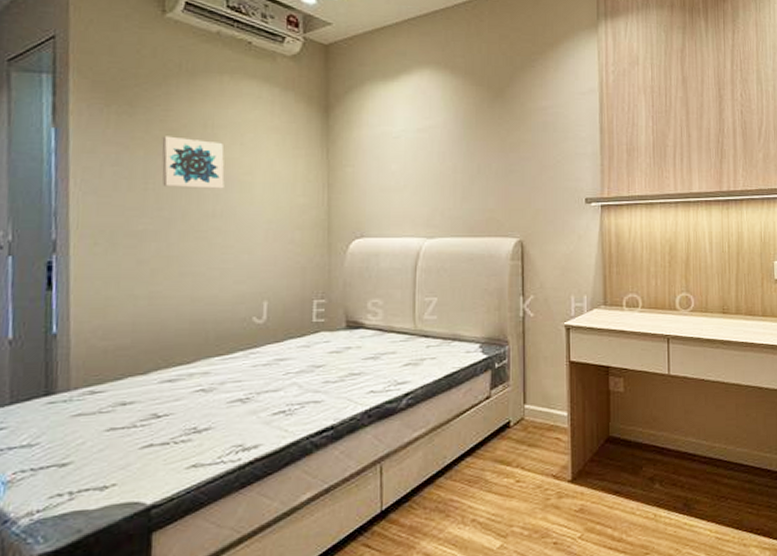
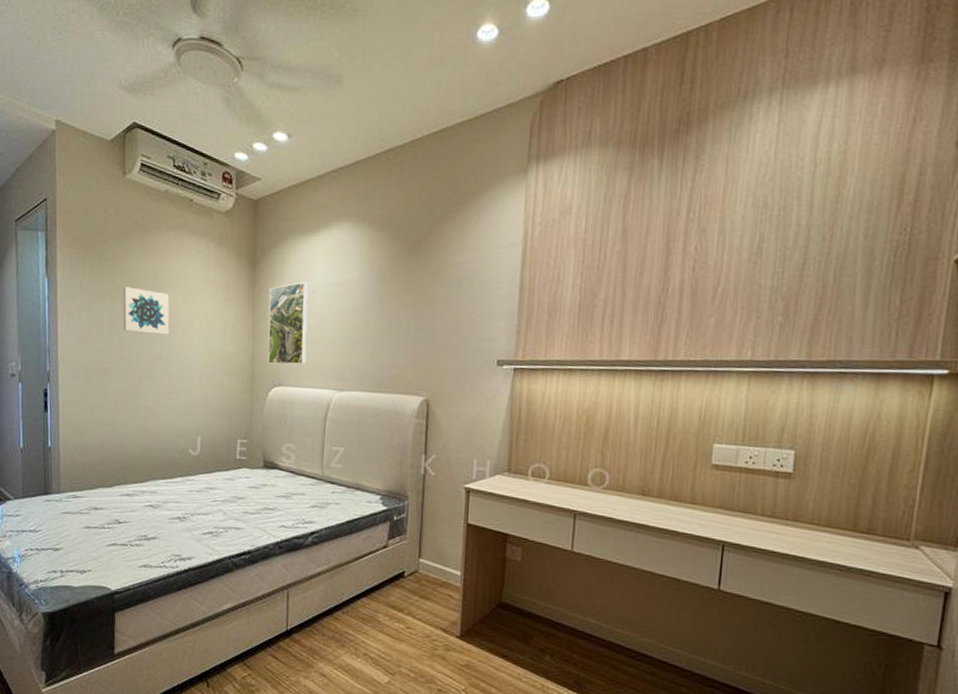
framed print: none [345,128,391,214] -> present [267,282,308,365]

